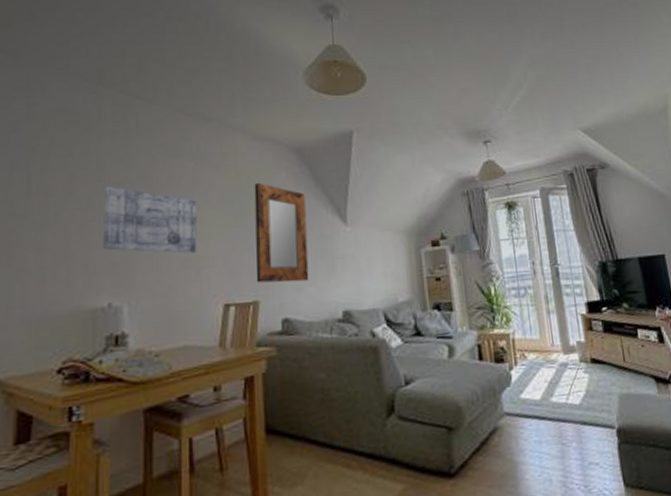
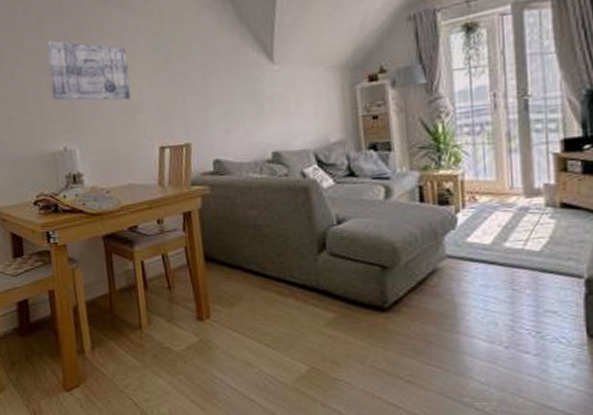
home mirror: present [254,183,309,283] -> none [178,25,238,126]

